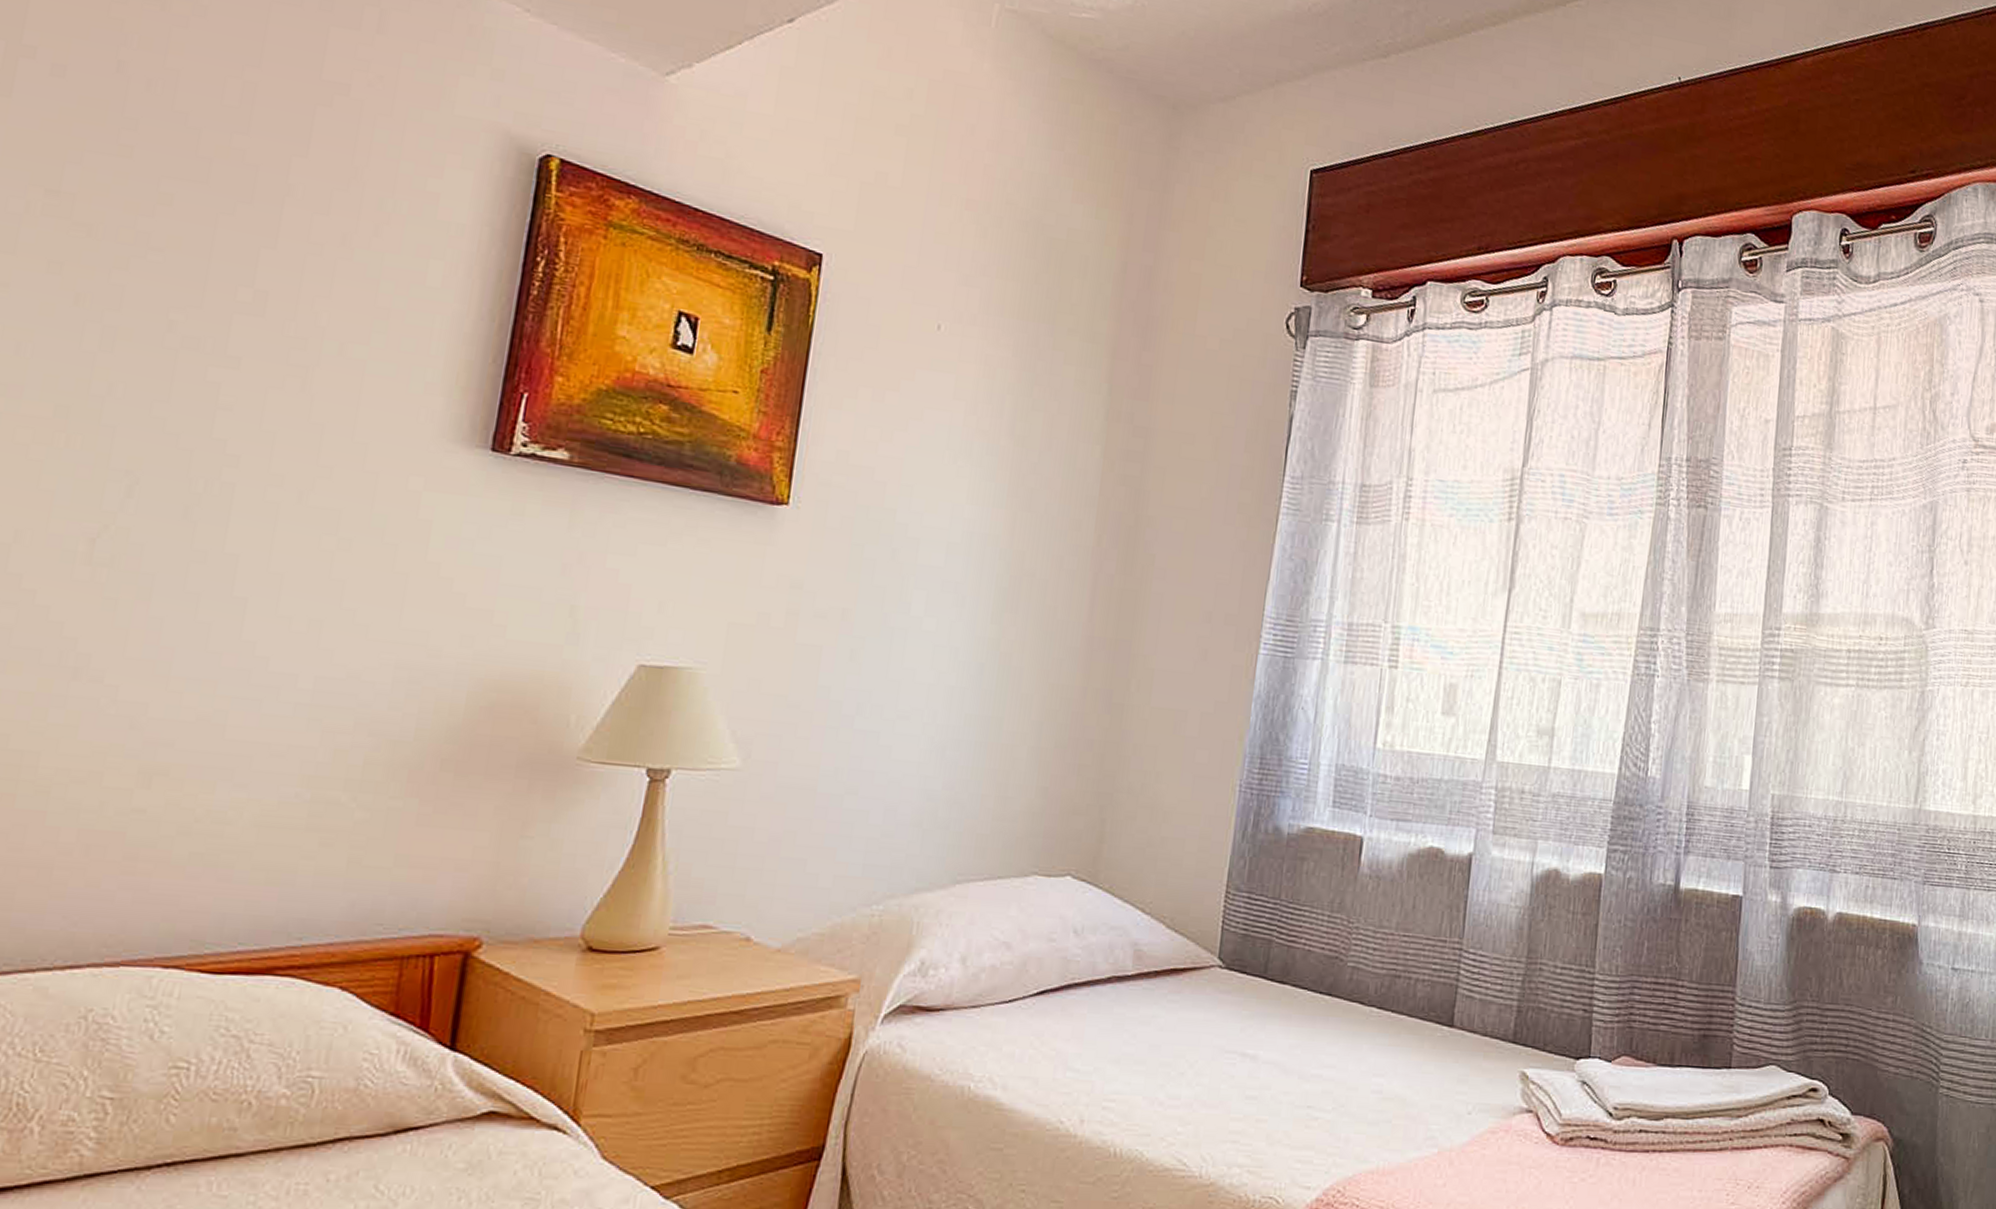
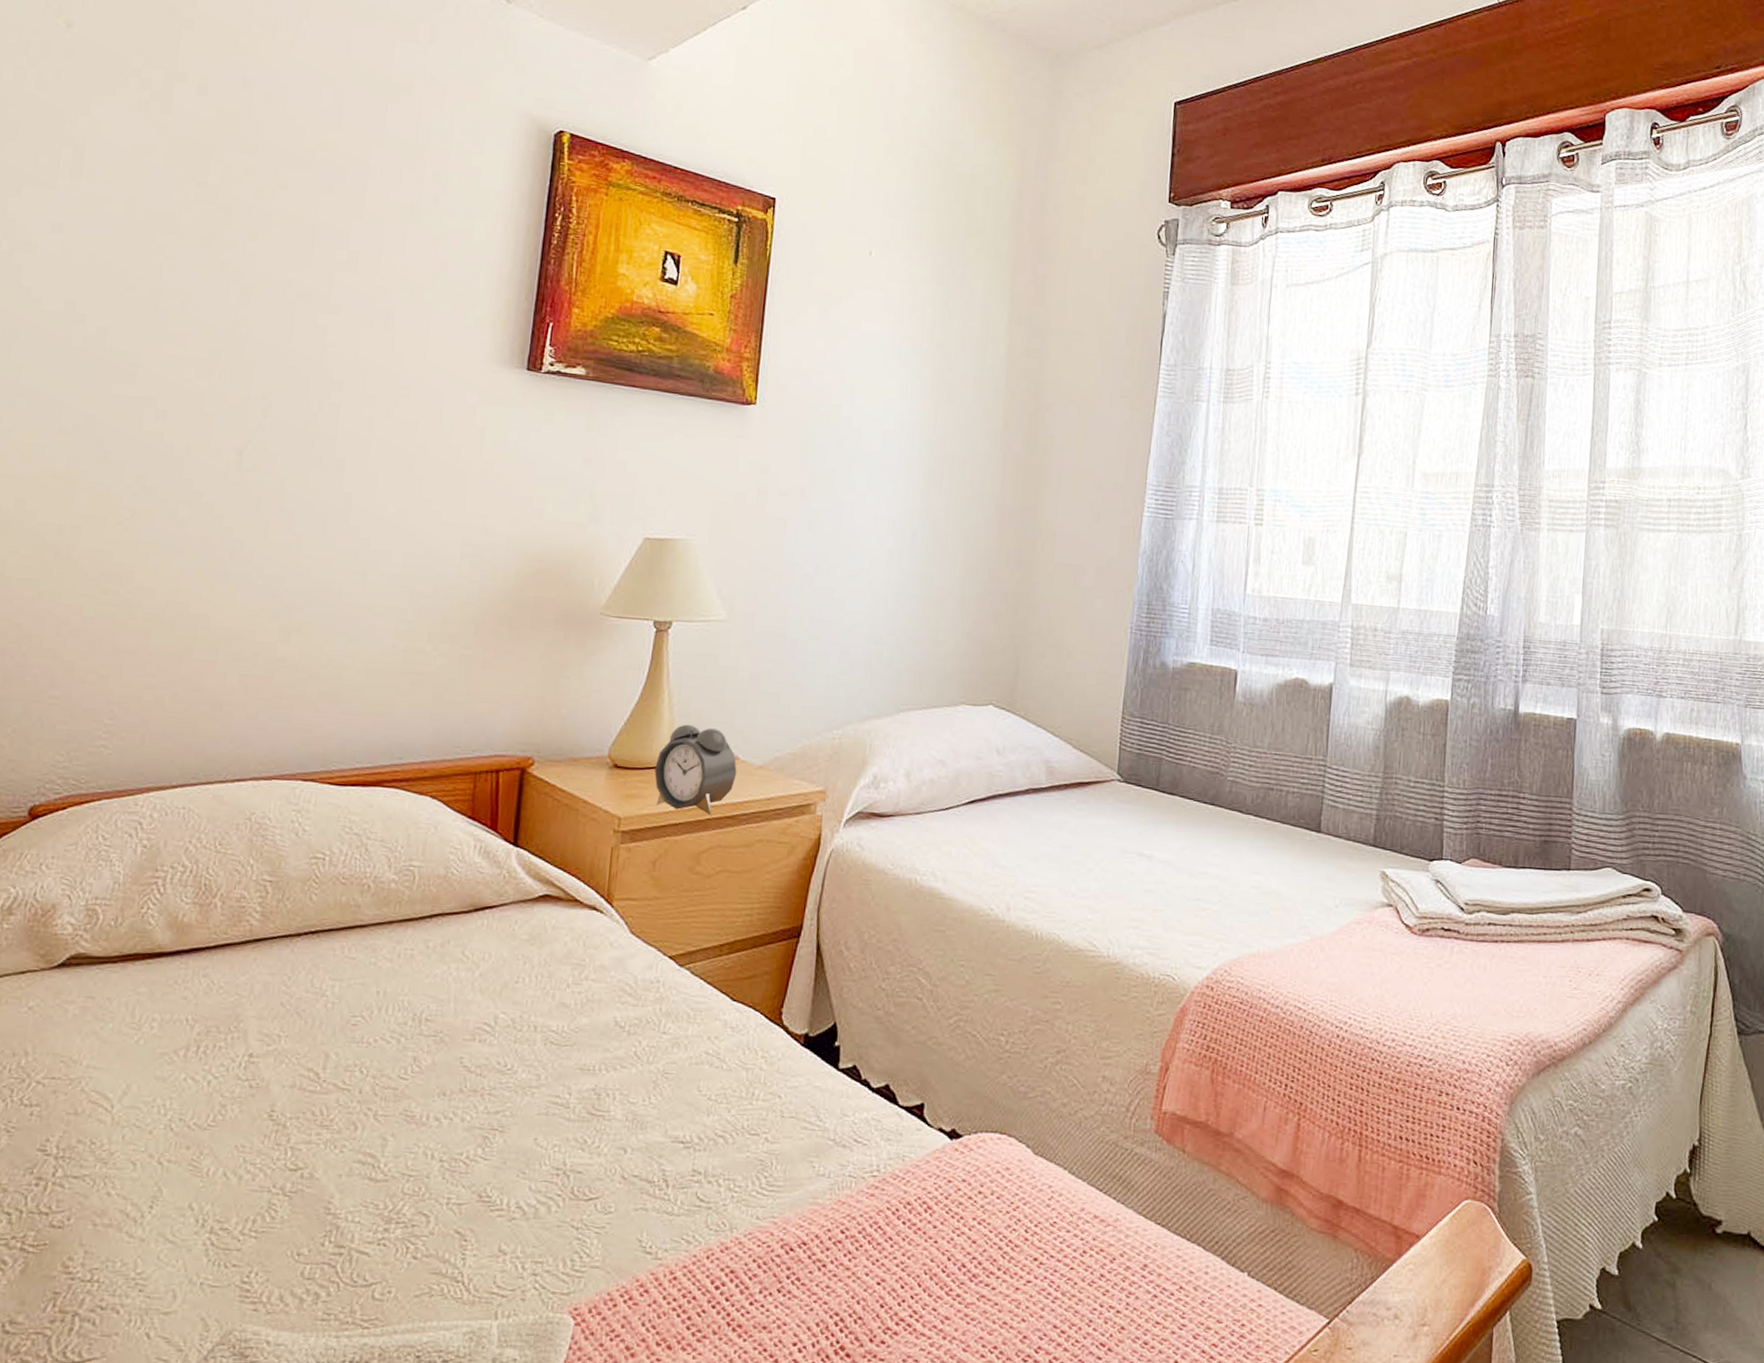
alarm clock: none [640,897,748,1010] -> present [654,724,737,815]

